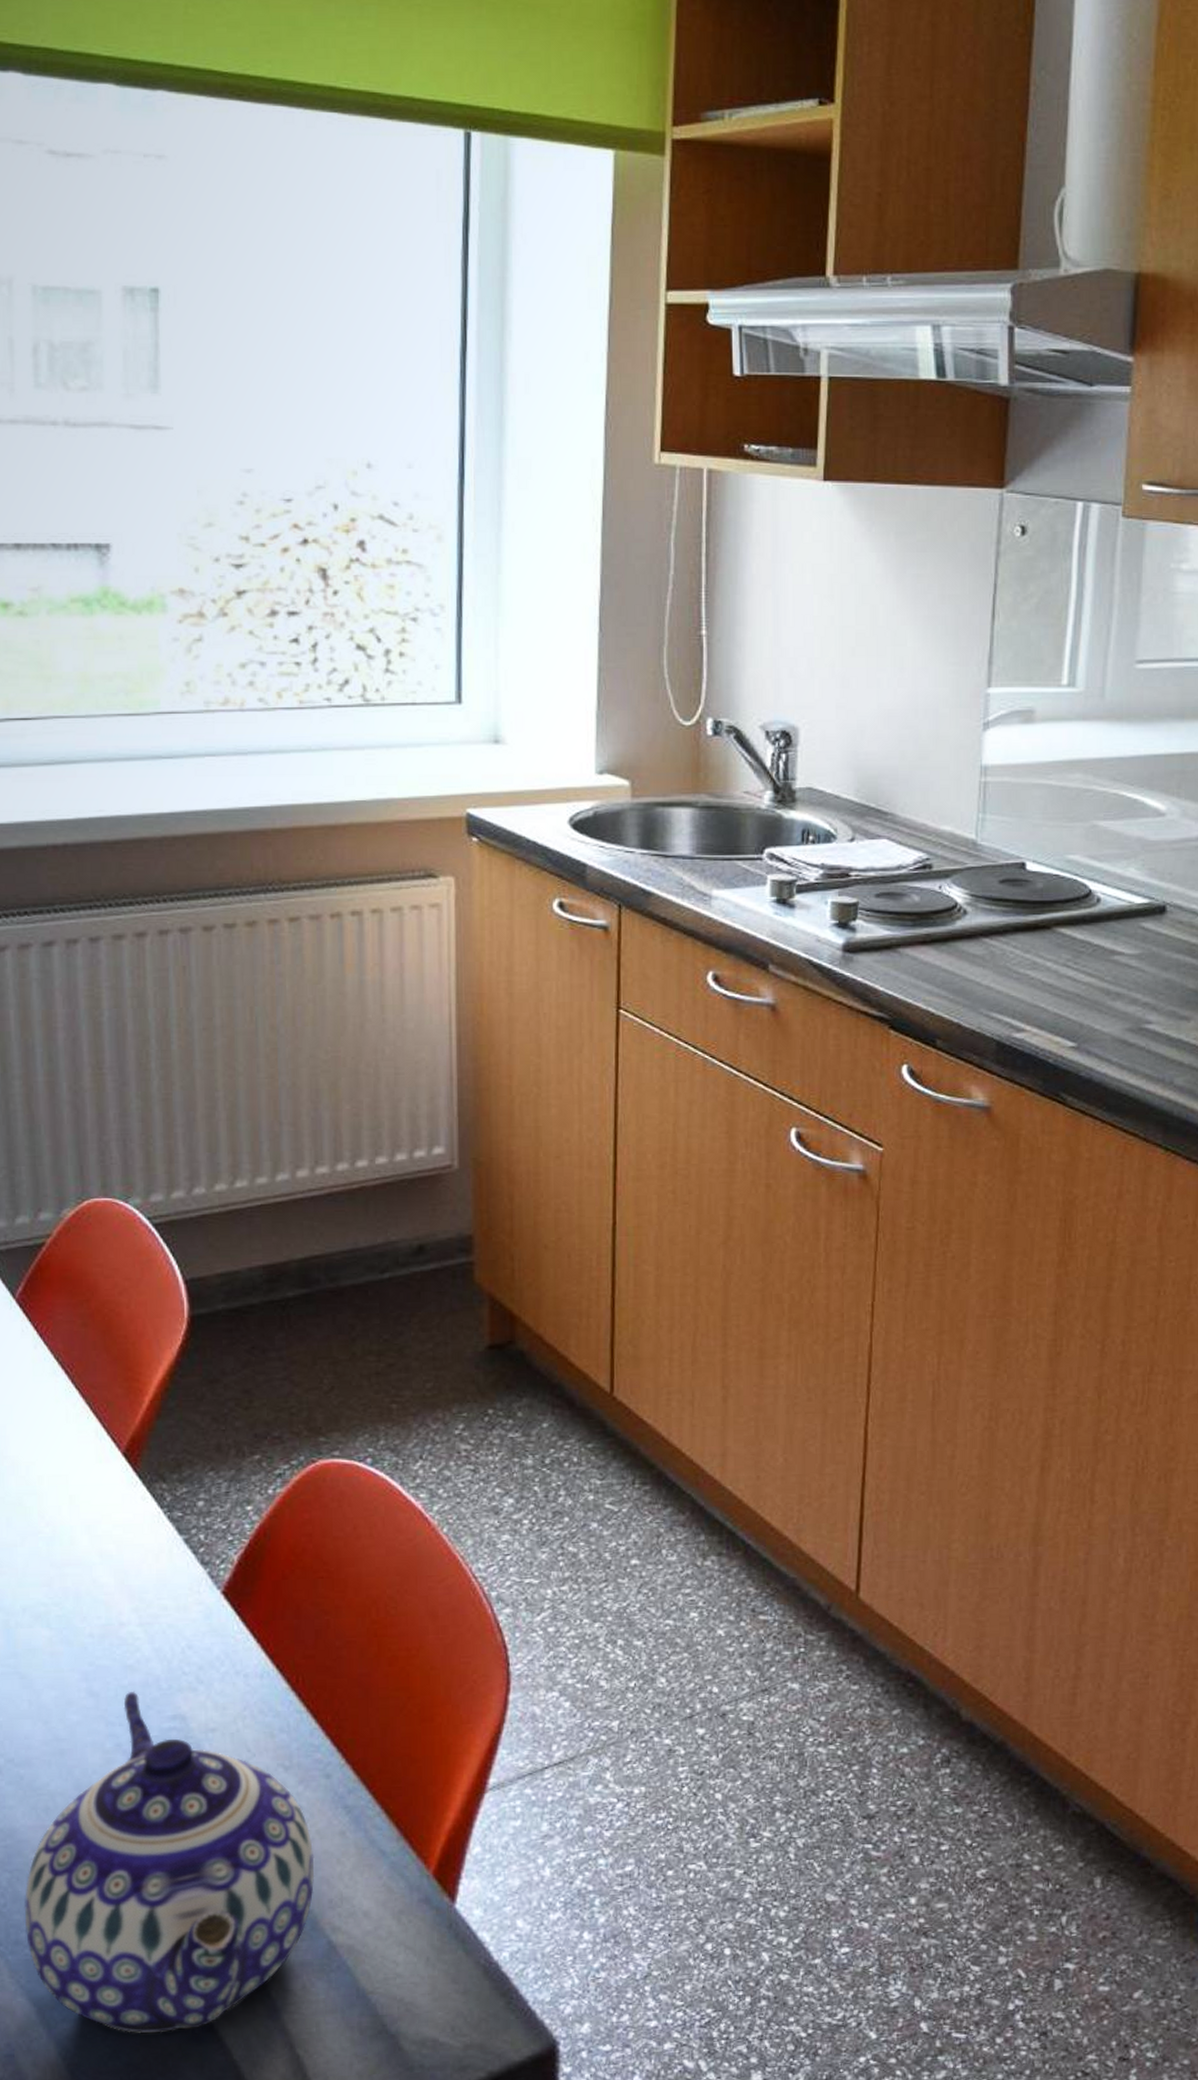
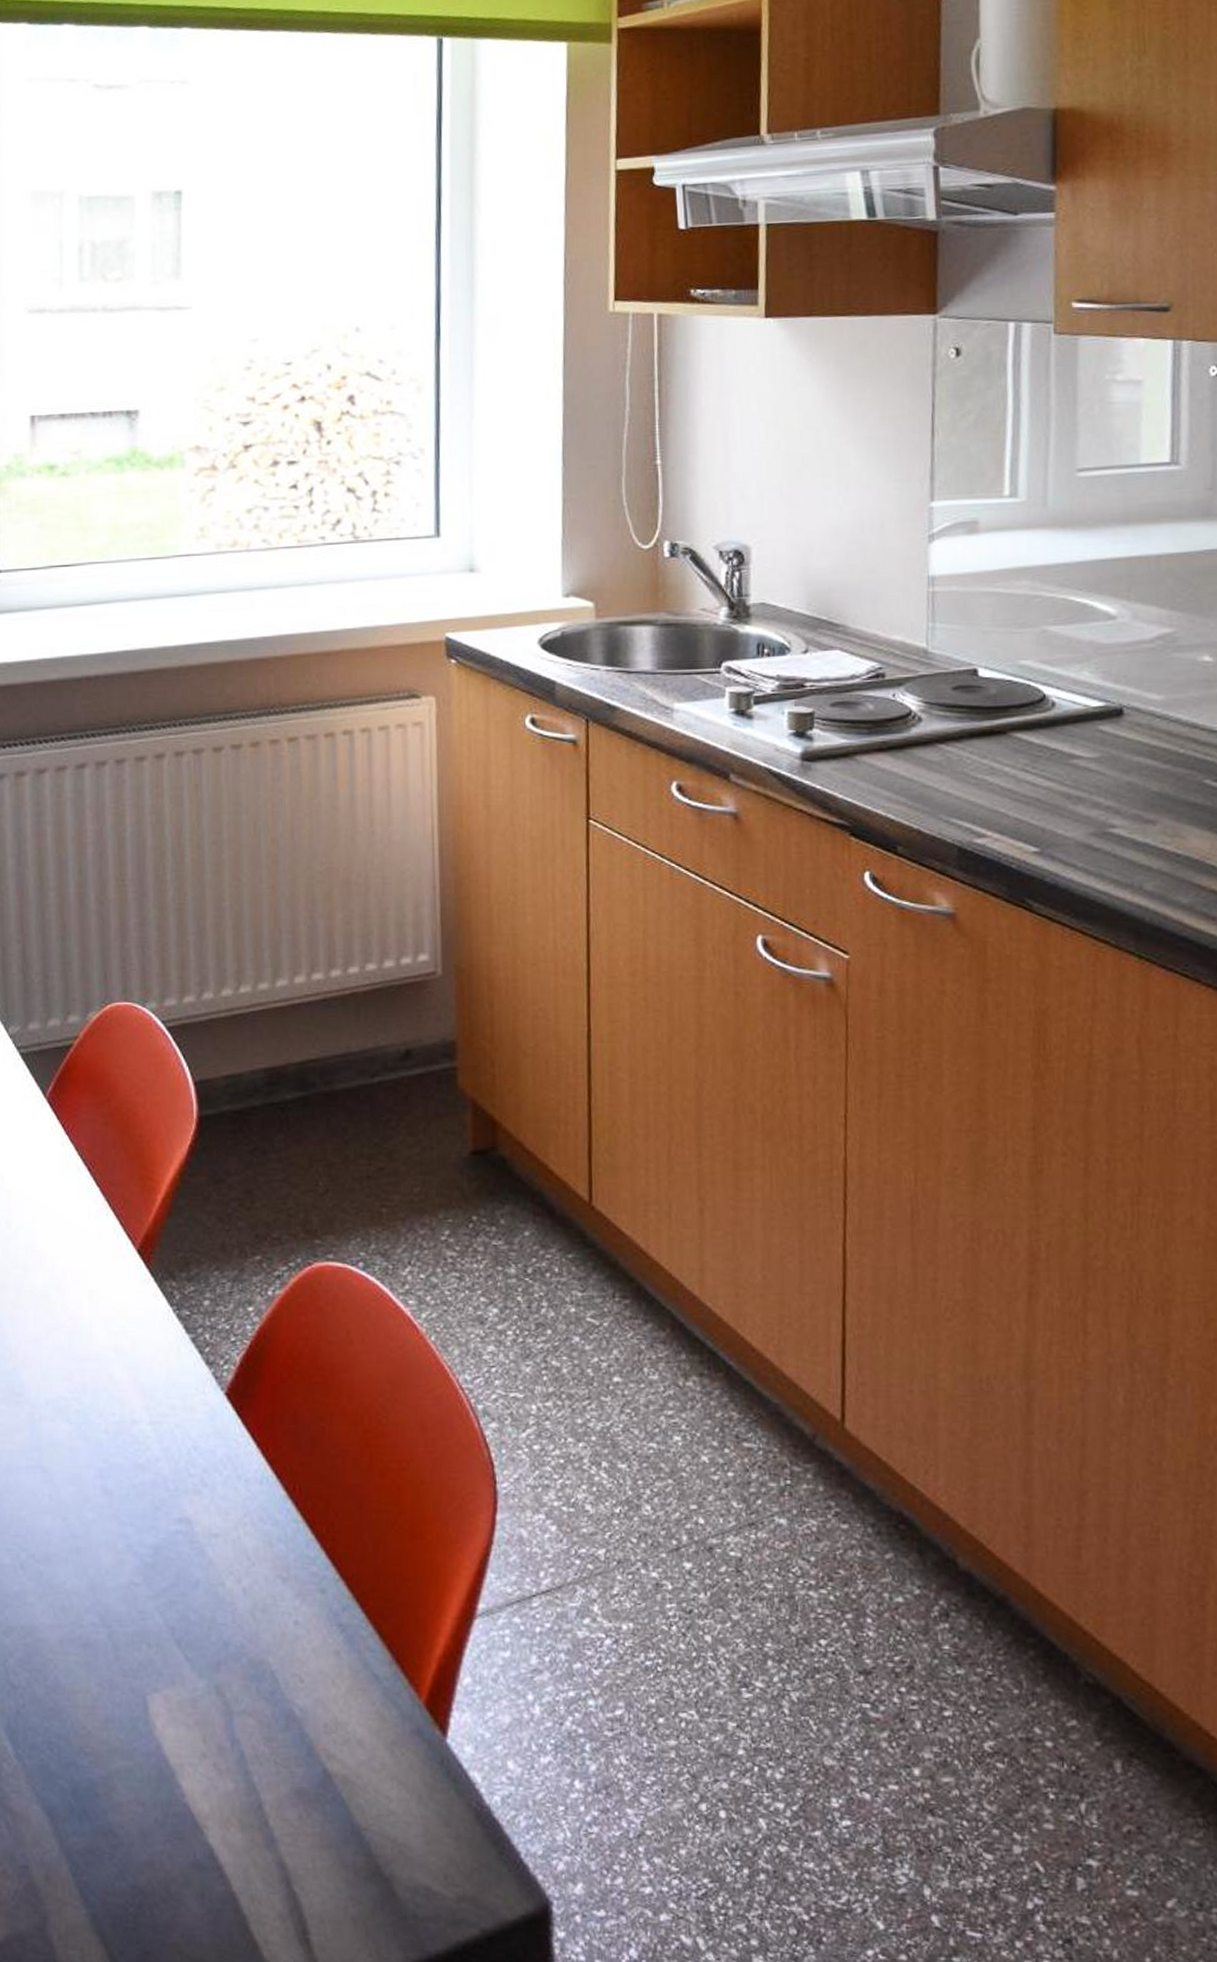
teapot: present [24,1691,315,2033] -> none [40,1490,311,1856]

